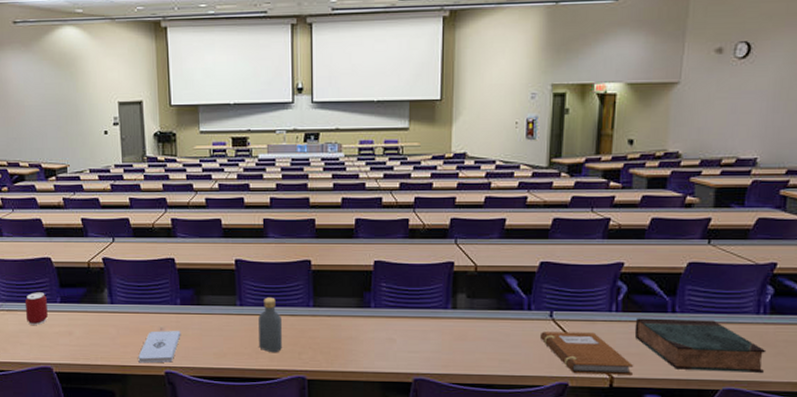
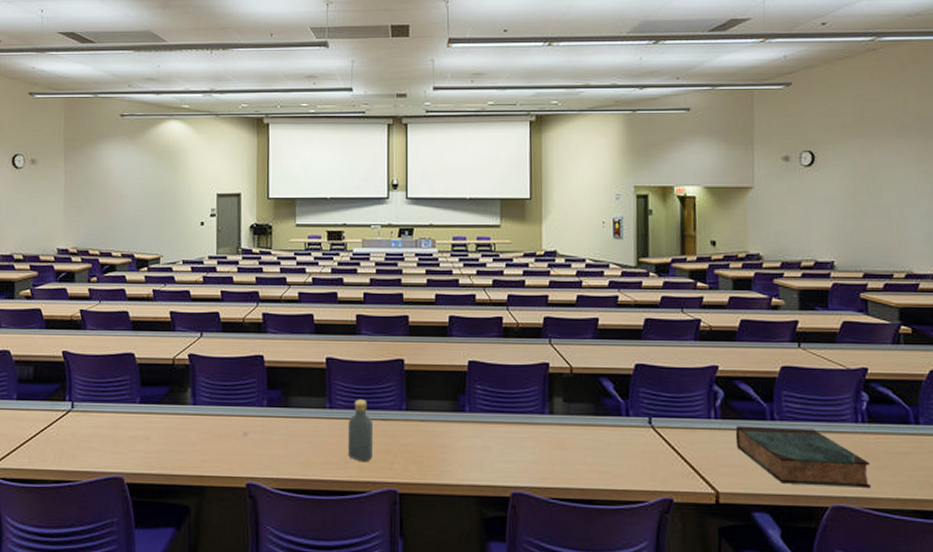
can: present [24,292,48,325] -> none [101,391,126,428]
notepad: present [138,331,181,363] -> none [218,436,266,473]
notebook: present [539,332,634,375] -> none [640,440,739,490]

